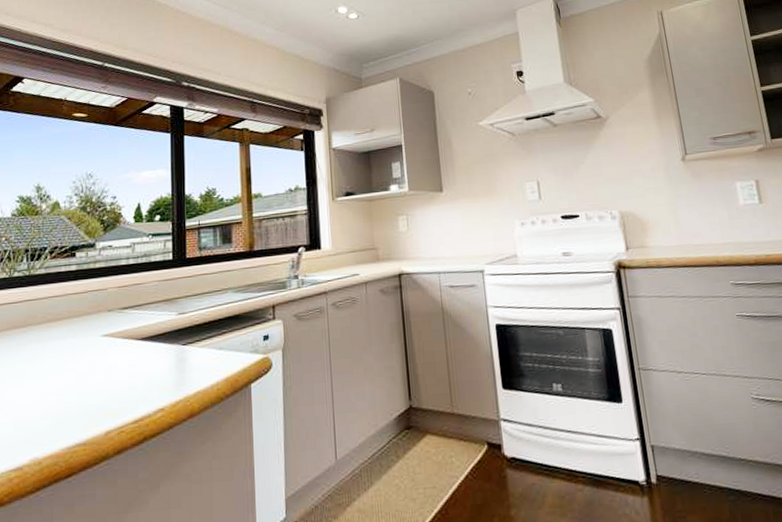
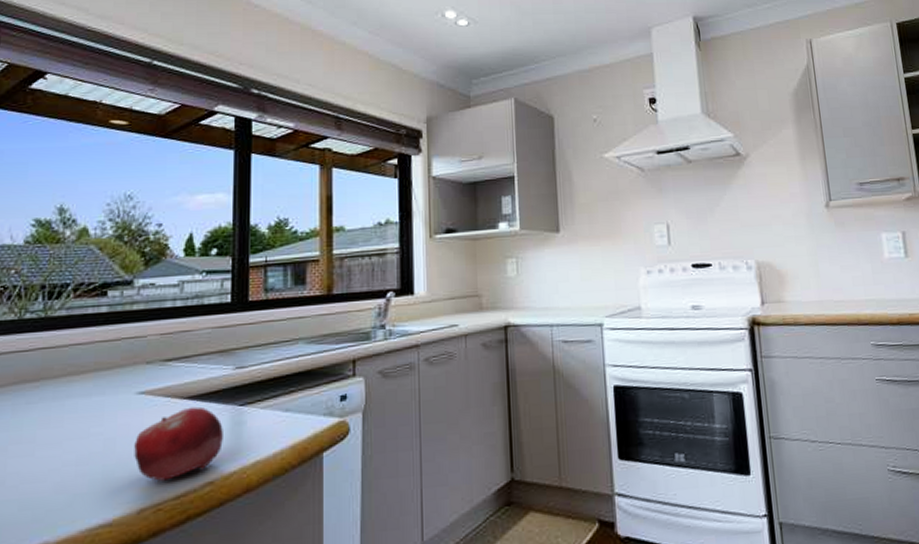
fruit: none [101,346,170,408] -> present [134,406,223,481]

